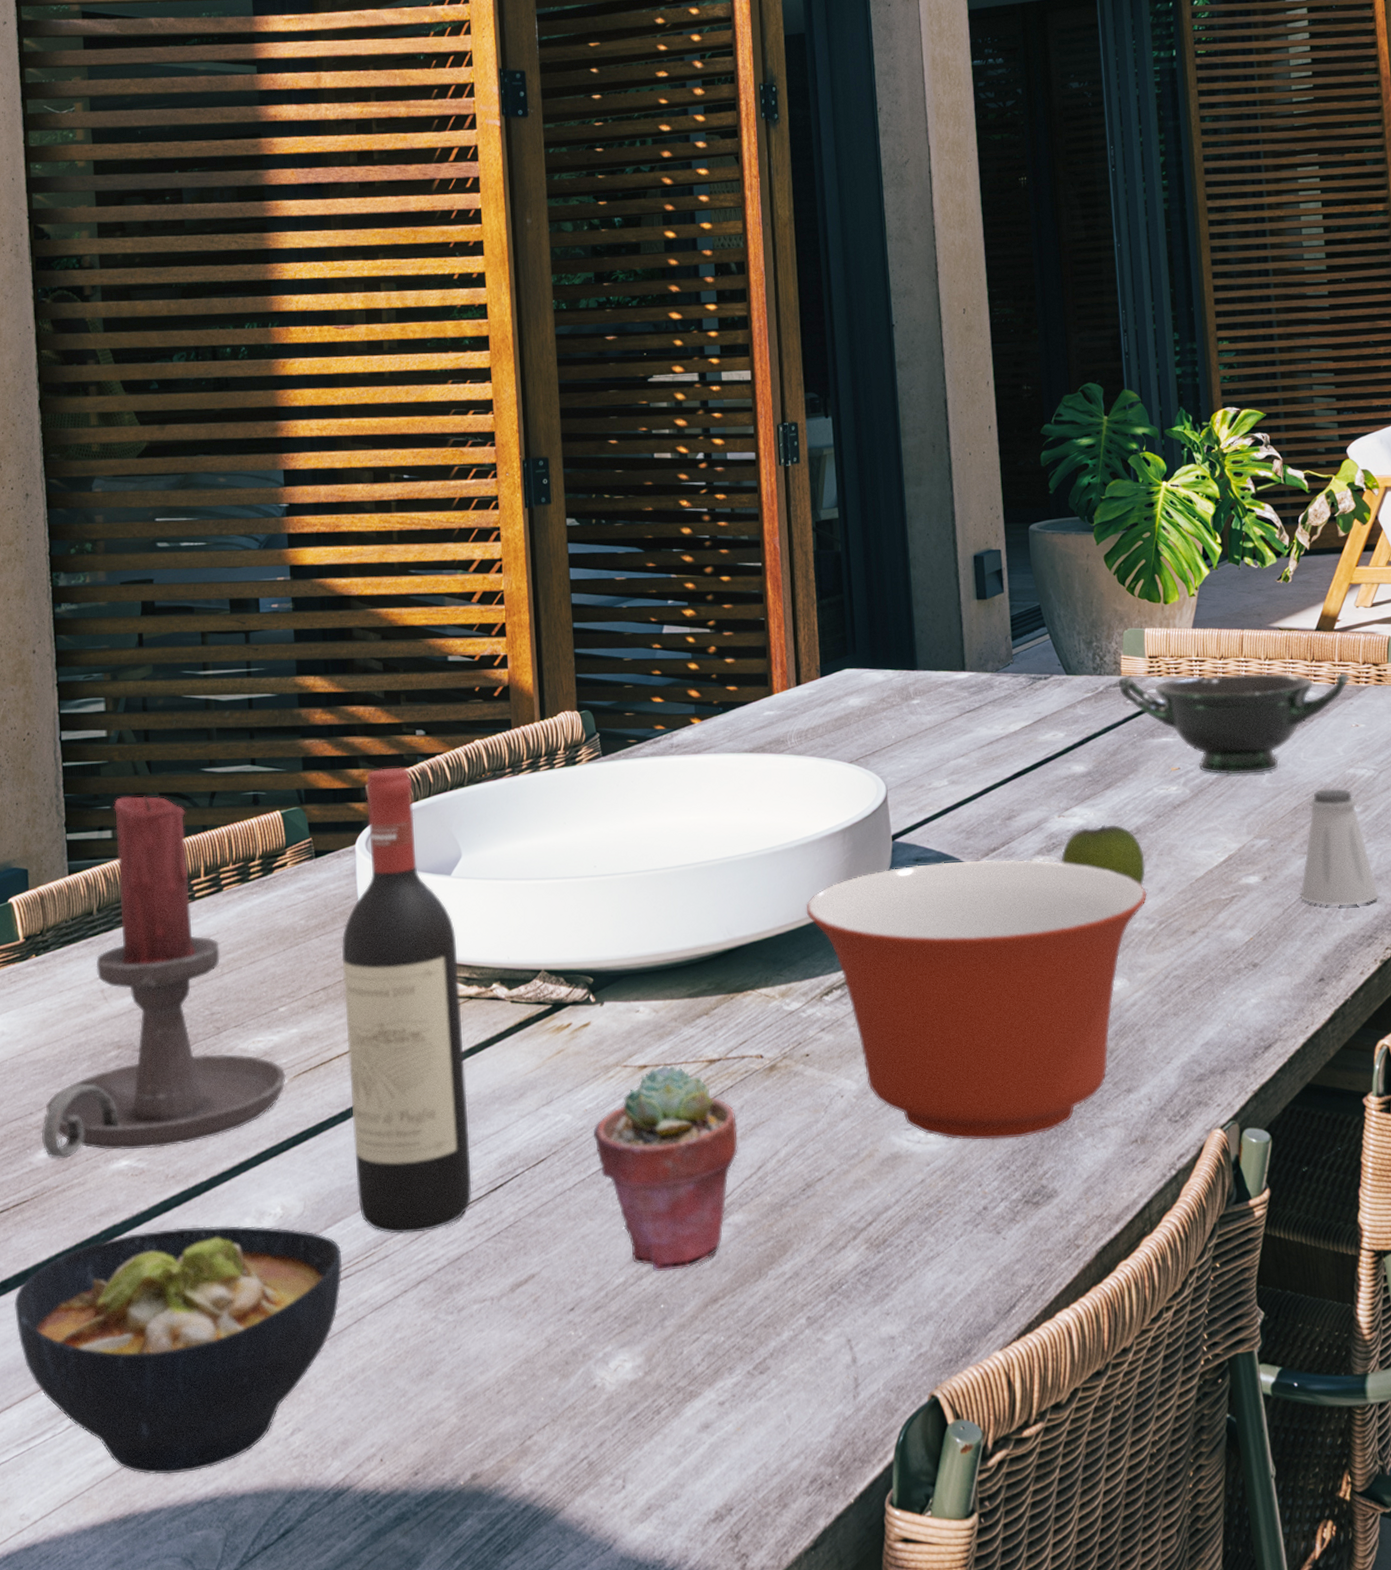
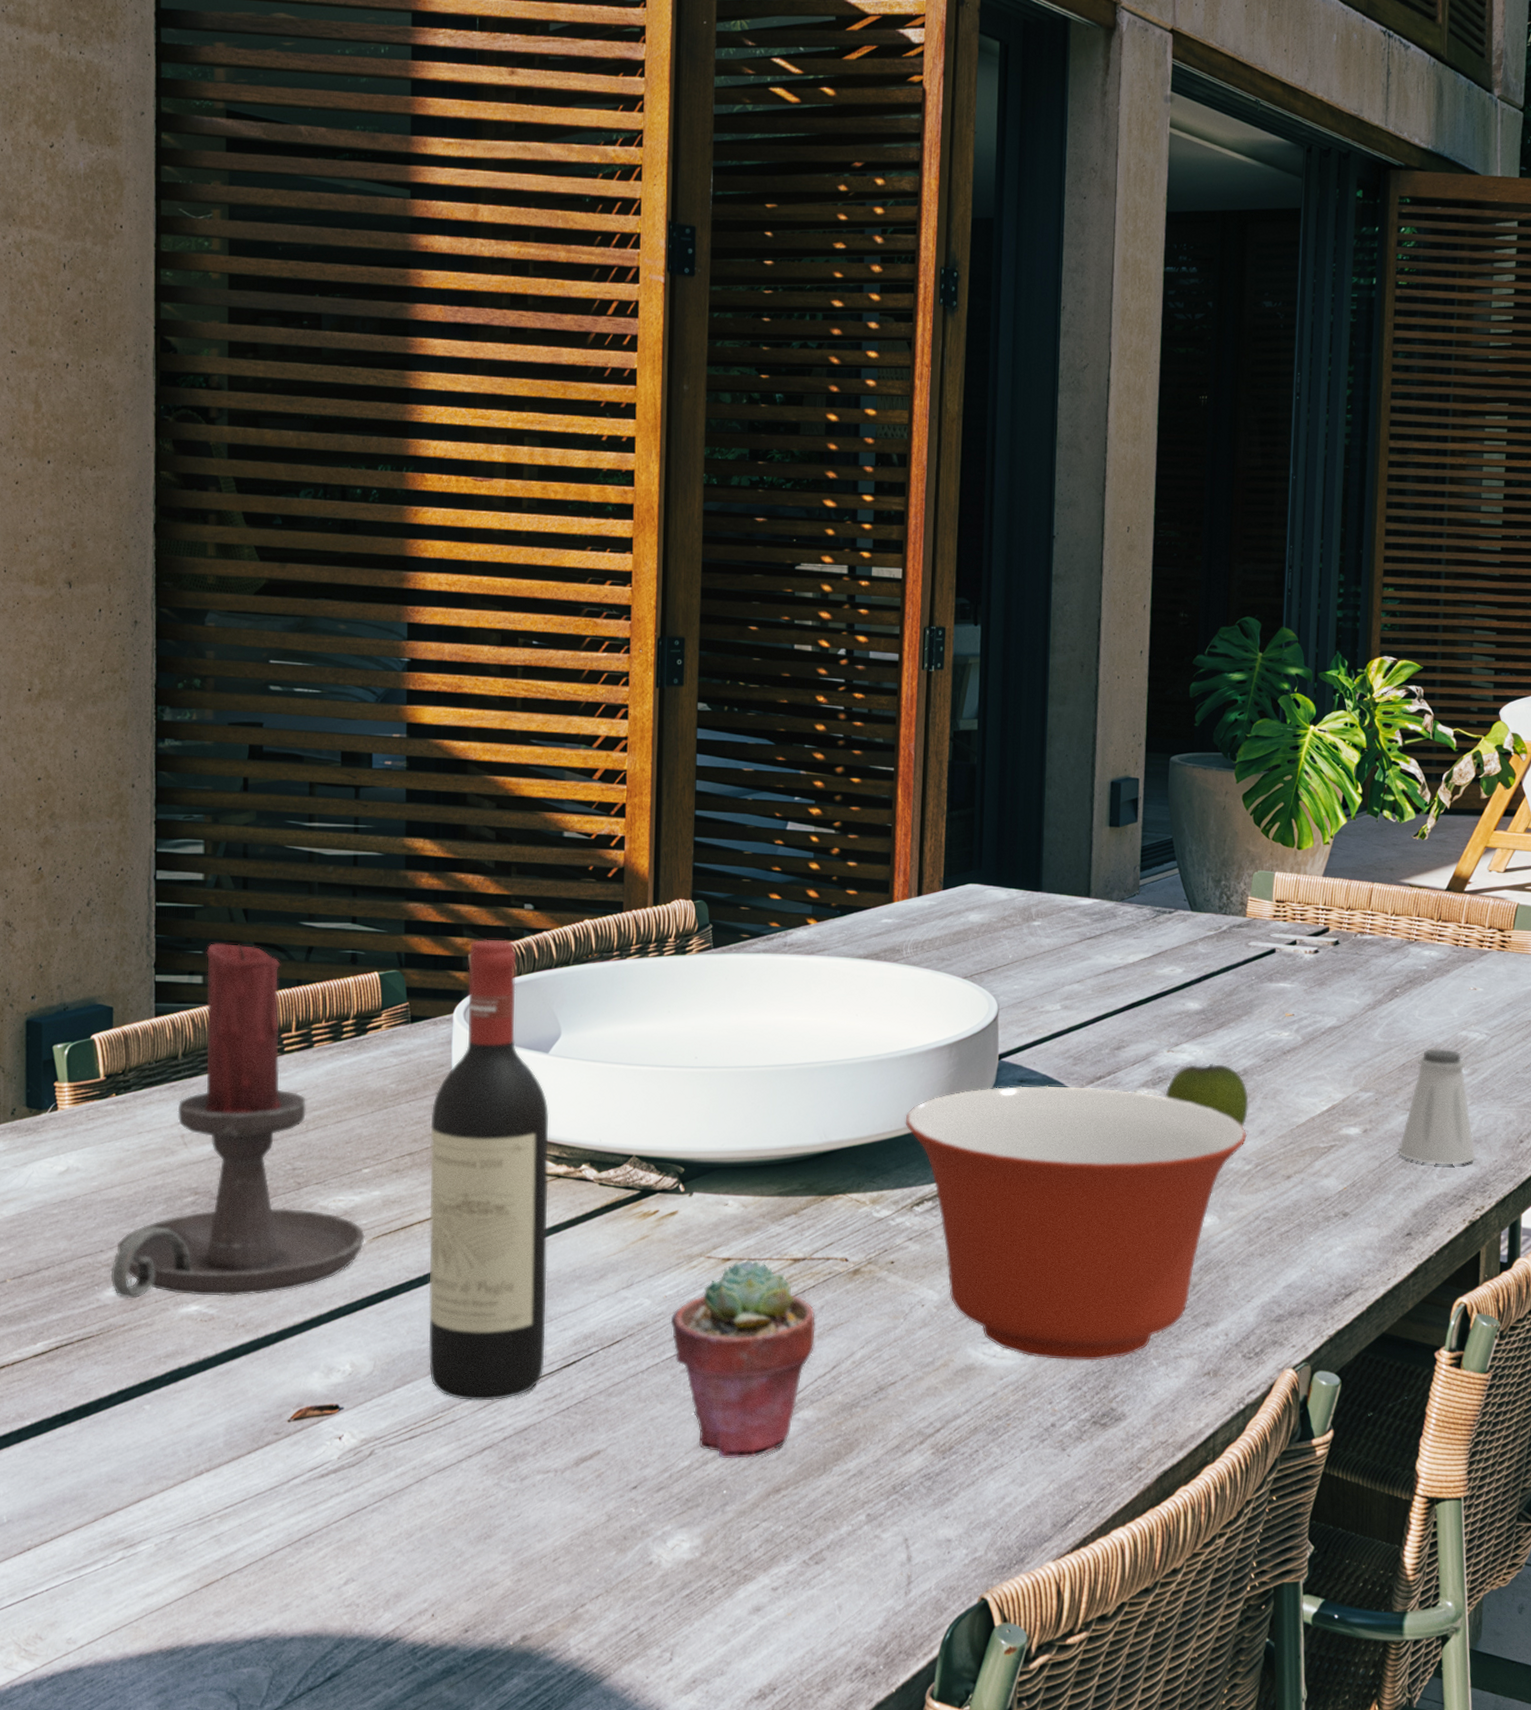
bowl: present [14,1225,343,1475] -> none [73,1376,409,1612]
bowl: present [1118,673,1350,775] -> none [1242,917,1474,1027]

